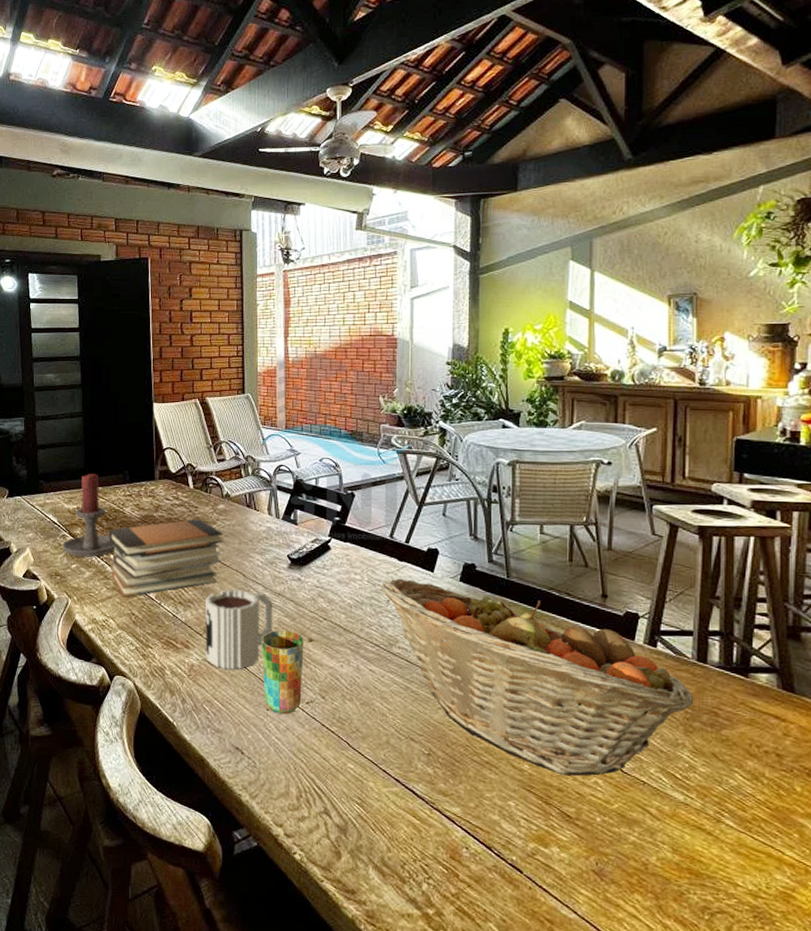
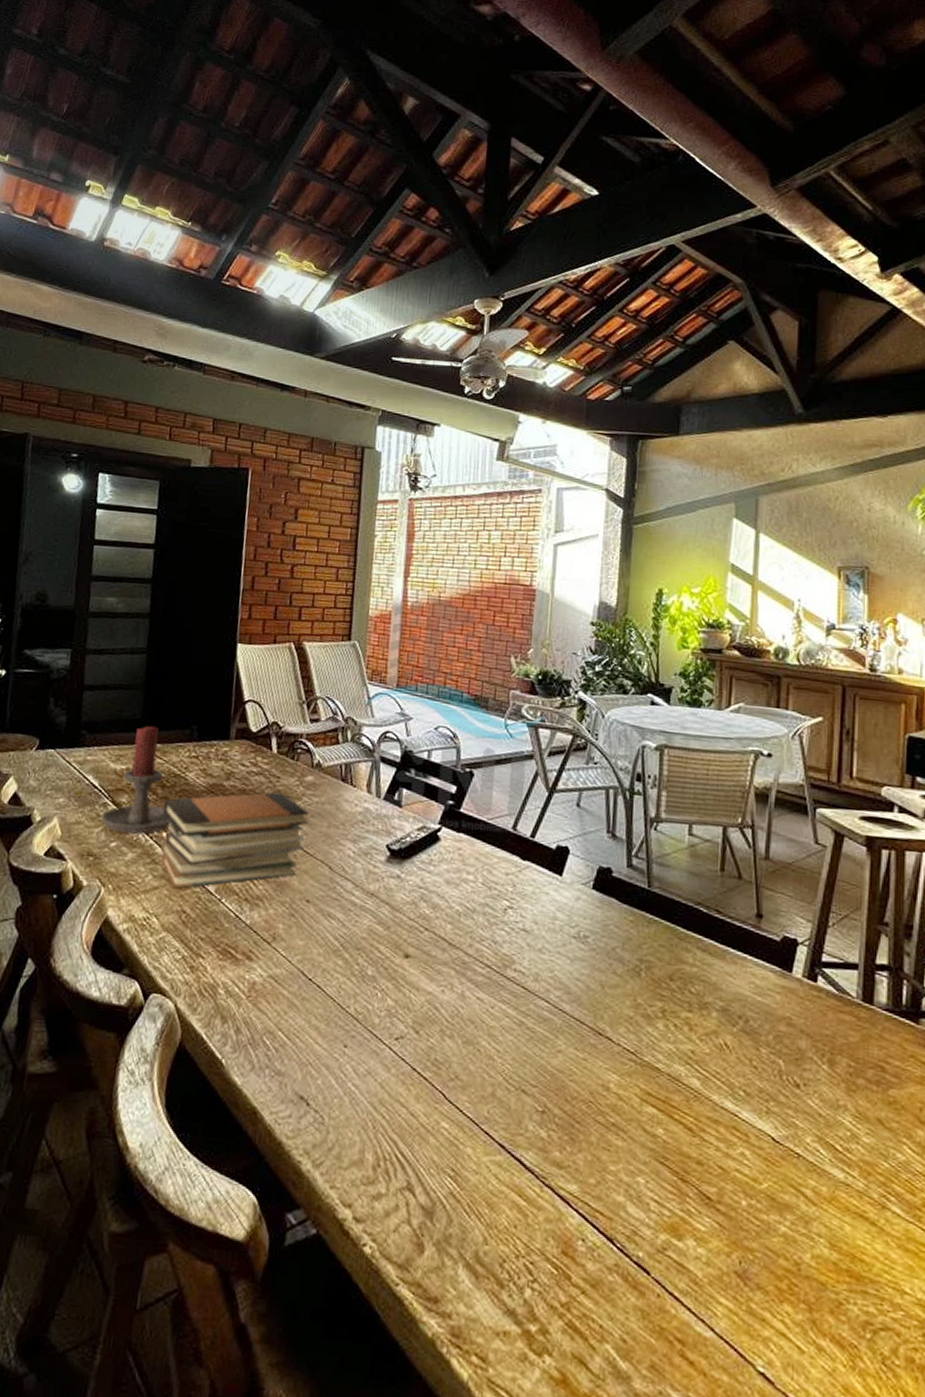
mug: present [205,589,273,670] -> none [272,885,364,992]
cup: present [261,630,304,715] -> none [342,941,399,1054]
fruit basket: present [380,578,694,777] -> none [497,881,858,1146]

